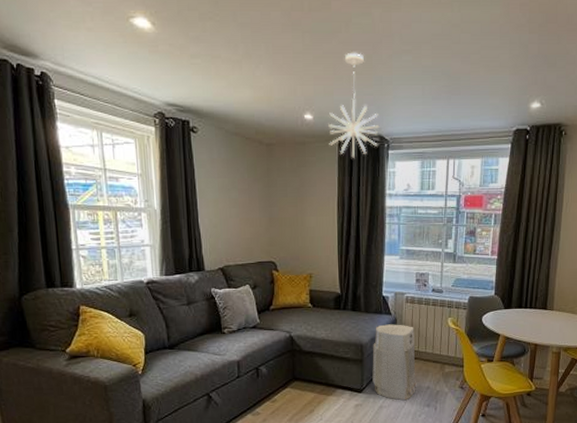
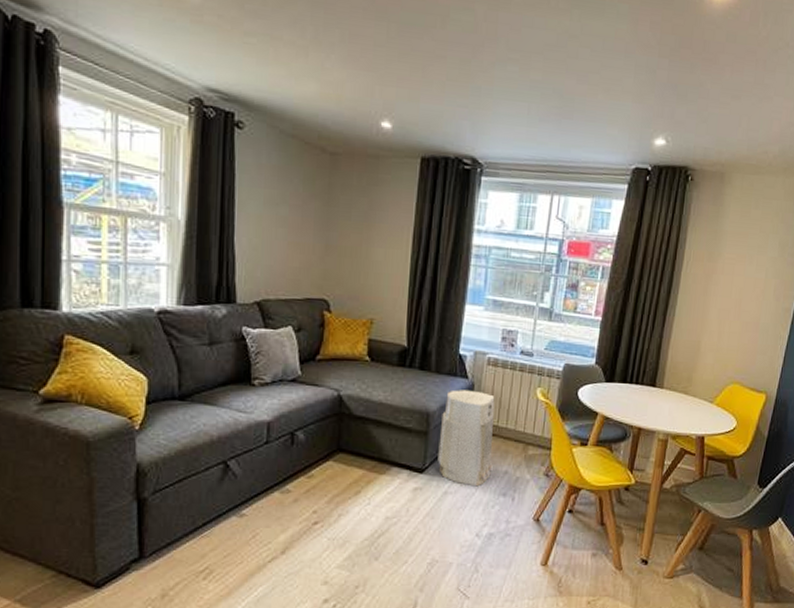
pendant light: present [328,52,380,158] -> none [409,53,473,182]

